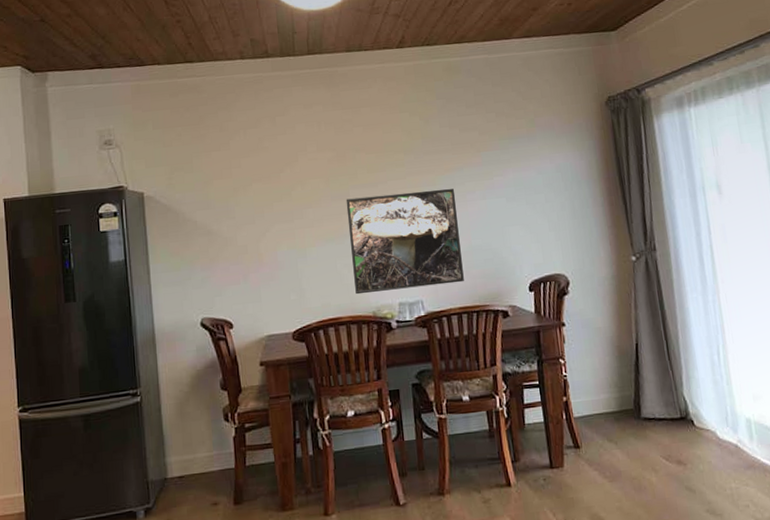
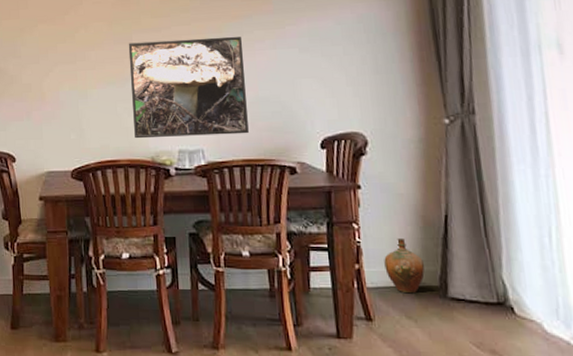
ceramic jug: none [587,368,622,418] -> present [384,237,425,293]

